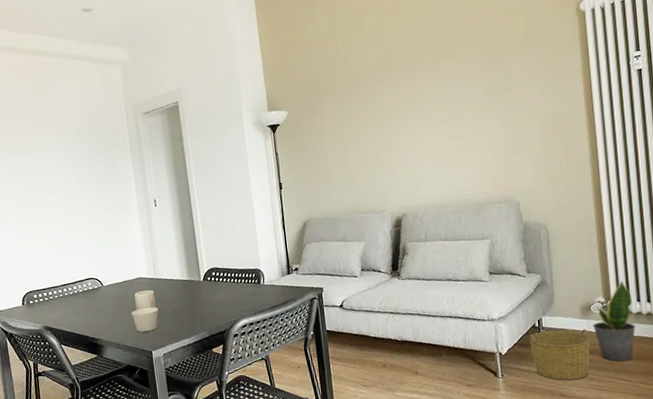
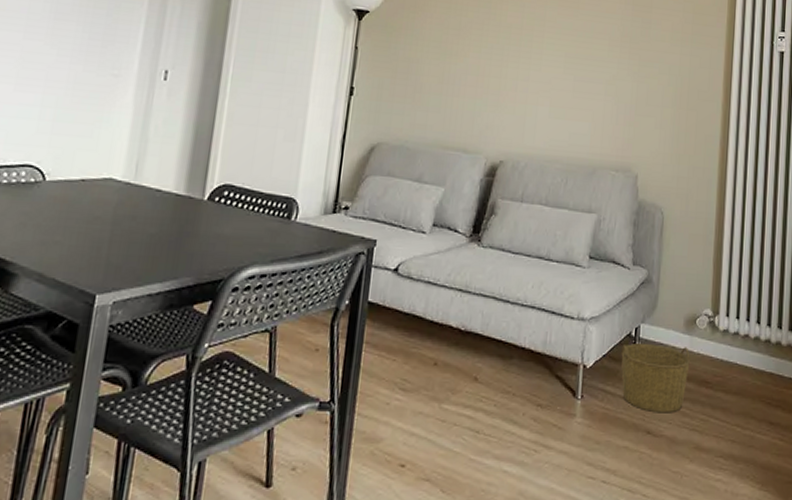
candle: present [131,307,159,332] -> none [78,225,126,263]
mug: present [134,290,156,311] -> none [88,199,127,229]
potted plant: present [592,281,636,362] -> none [695,293,741,395]

